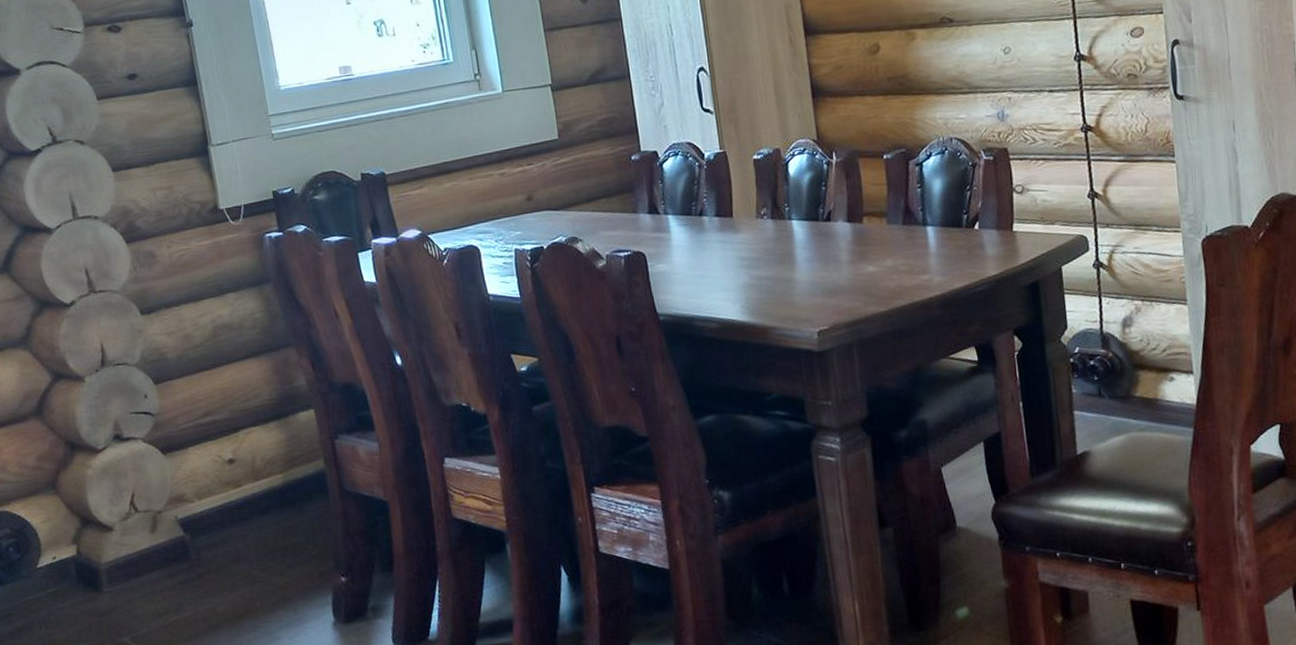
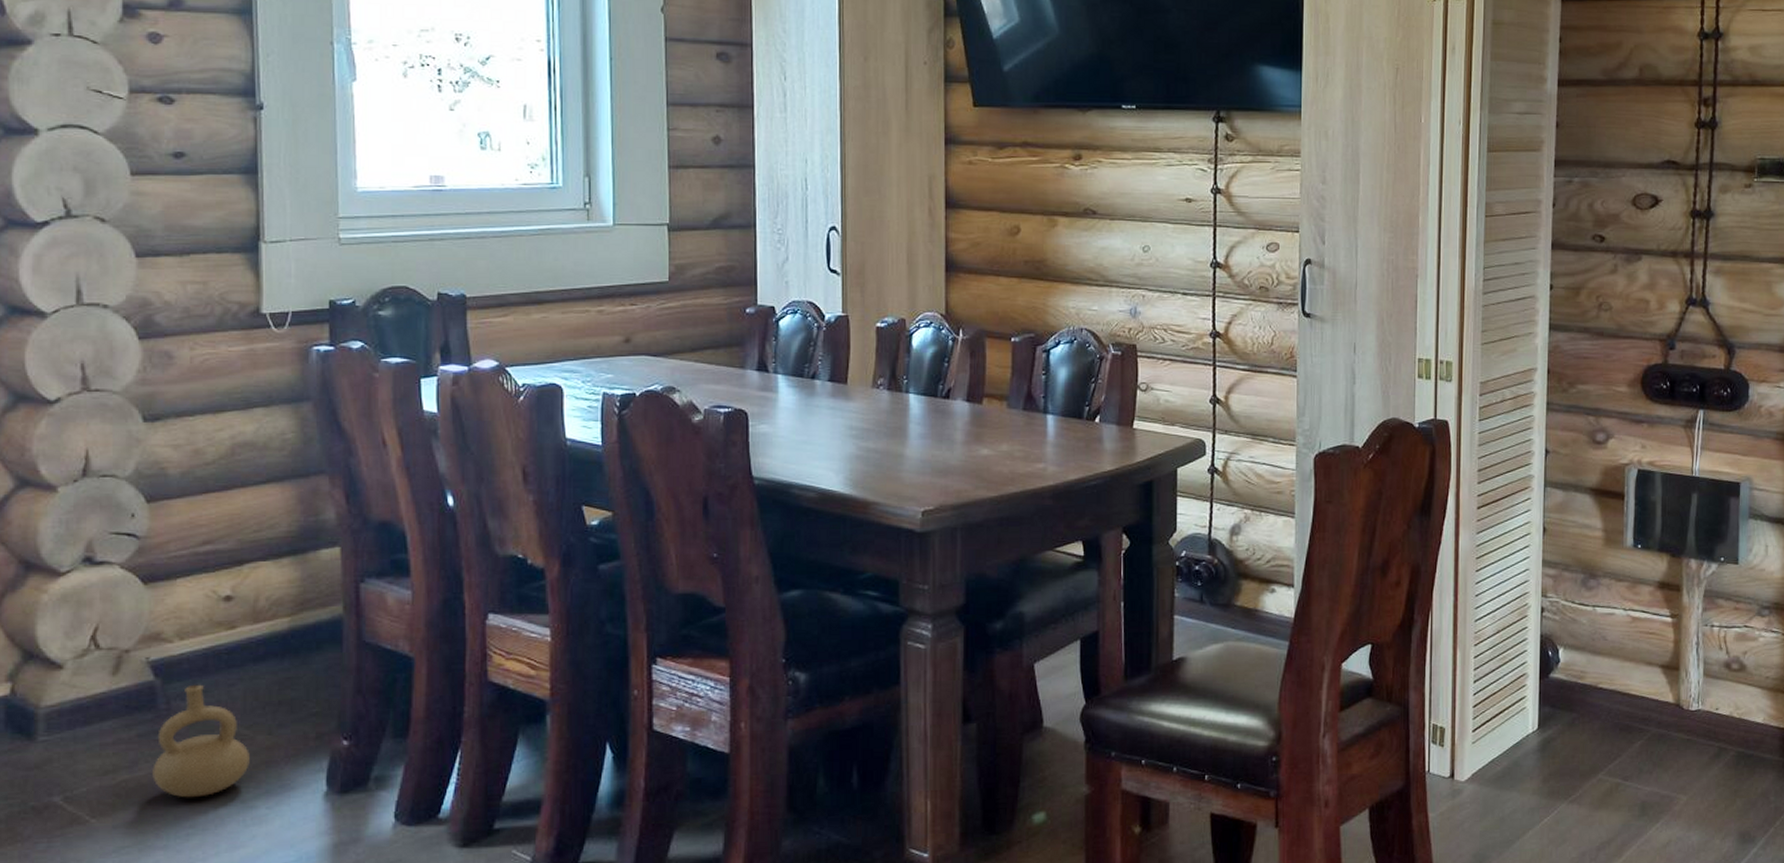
ceramic jug: none [194,536,270,633] -> present [152,684,250,798]

